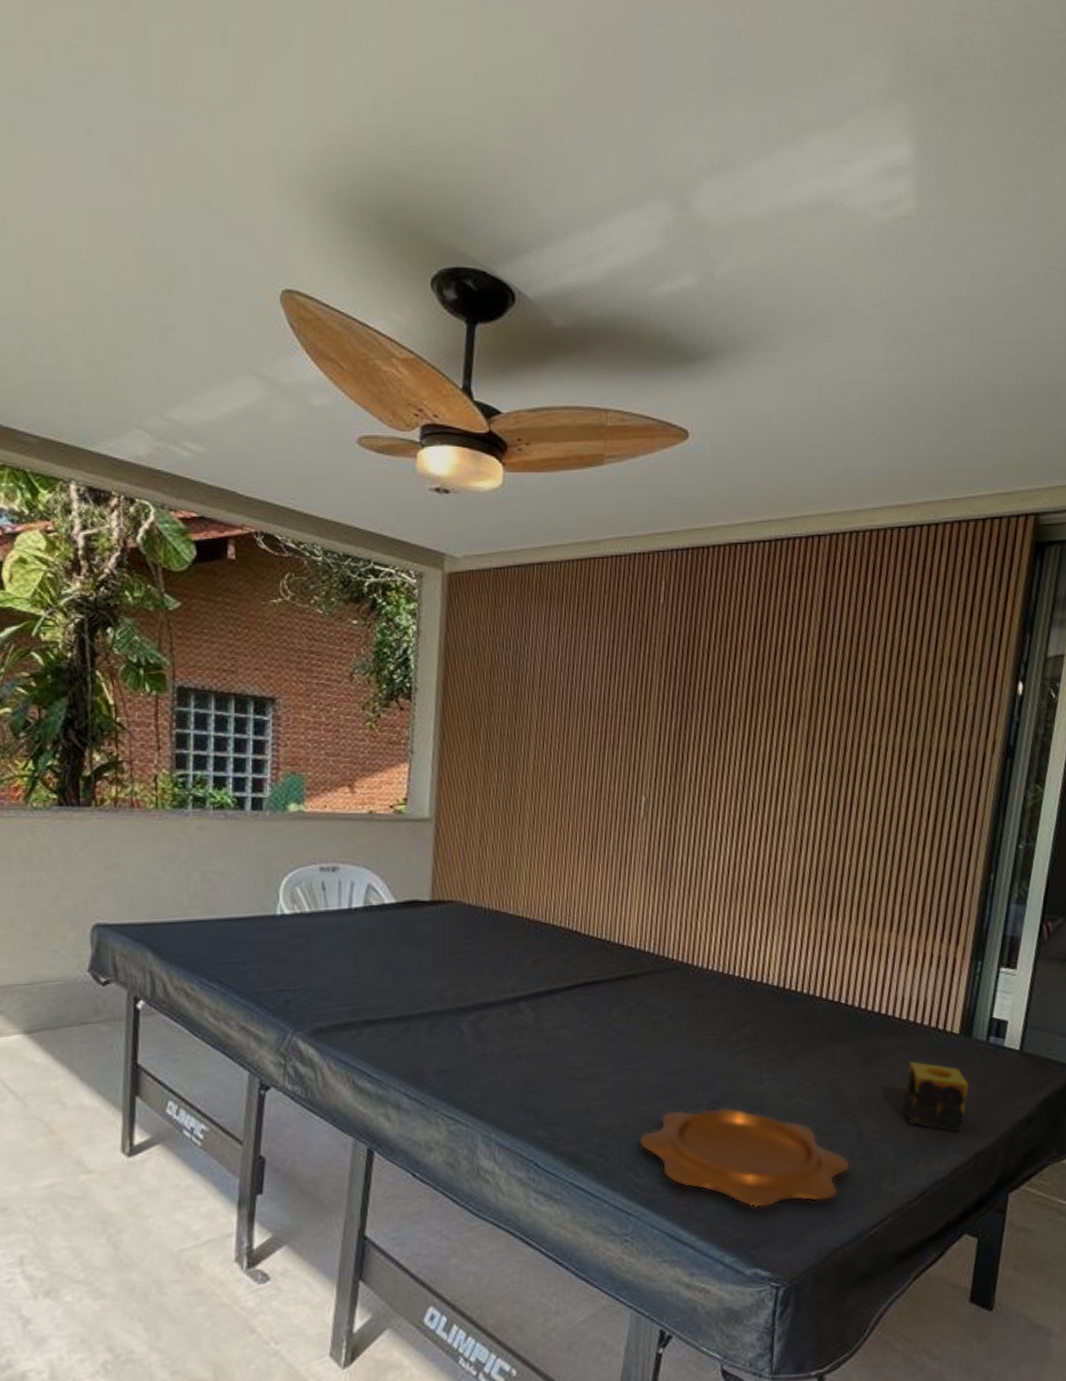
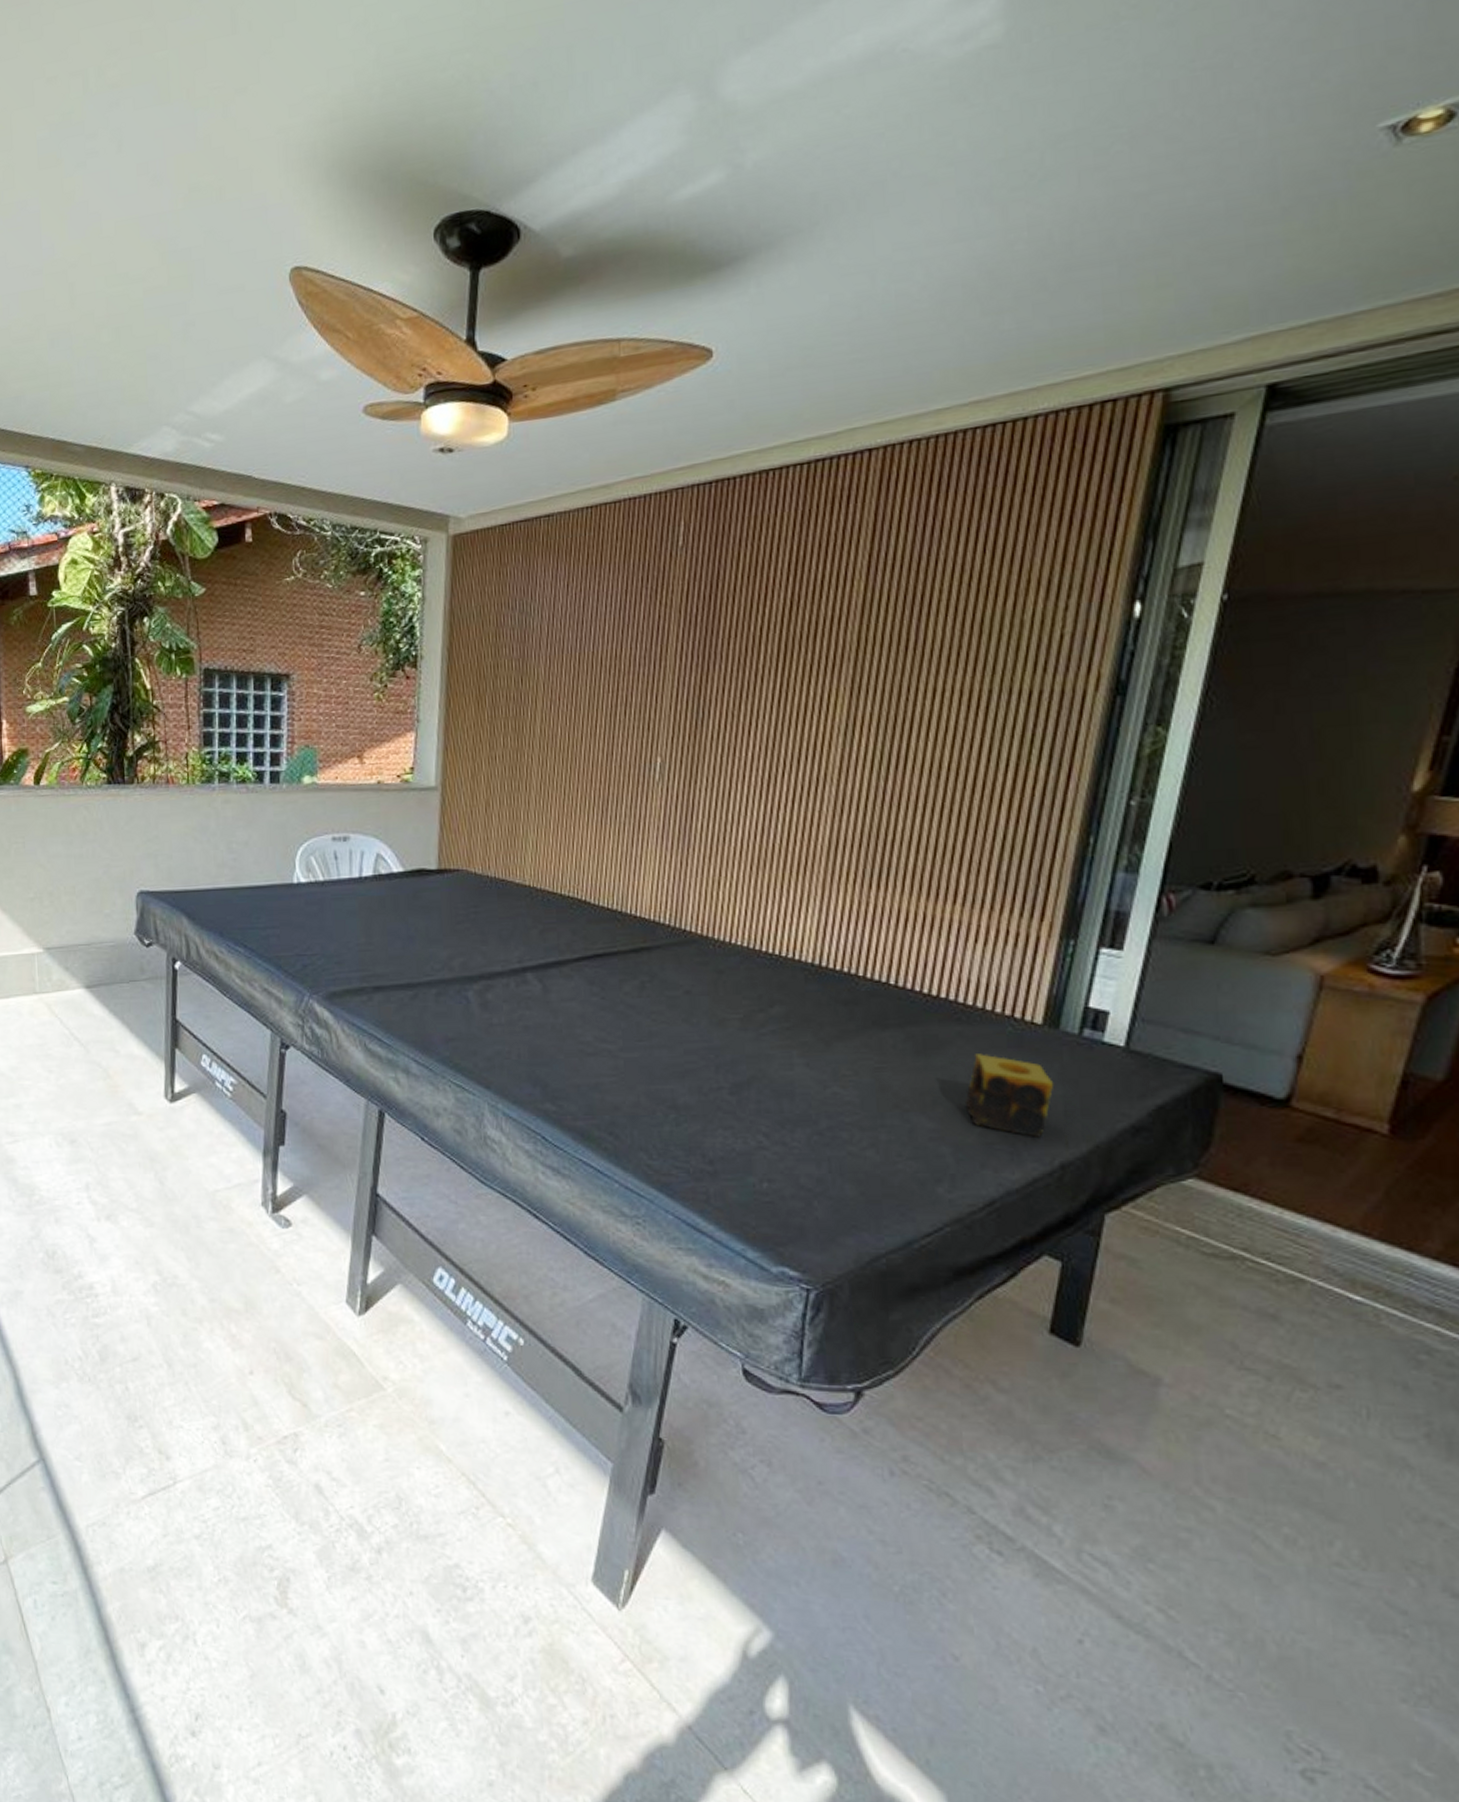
decorative bowl: present [639,1106,850,1209] -> none [652,1091,898,1204]

